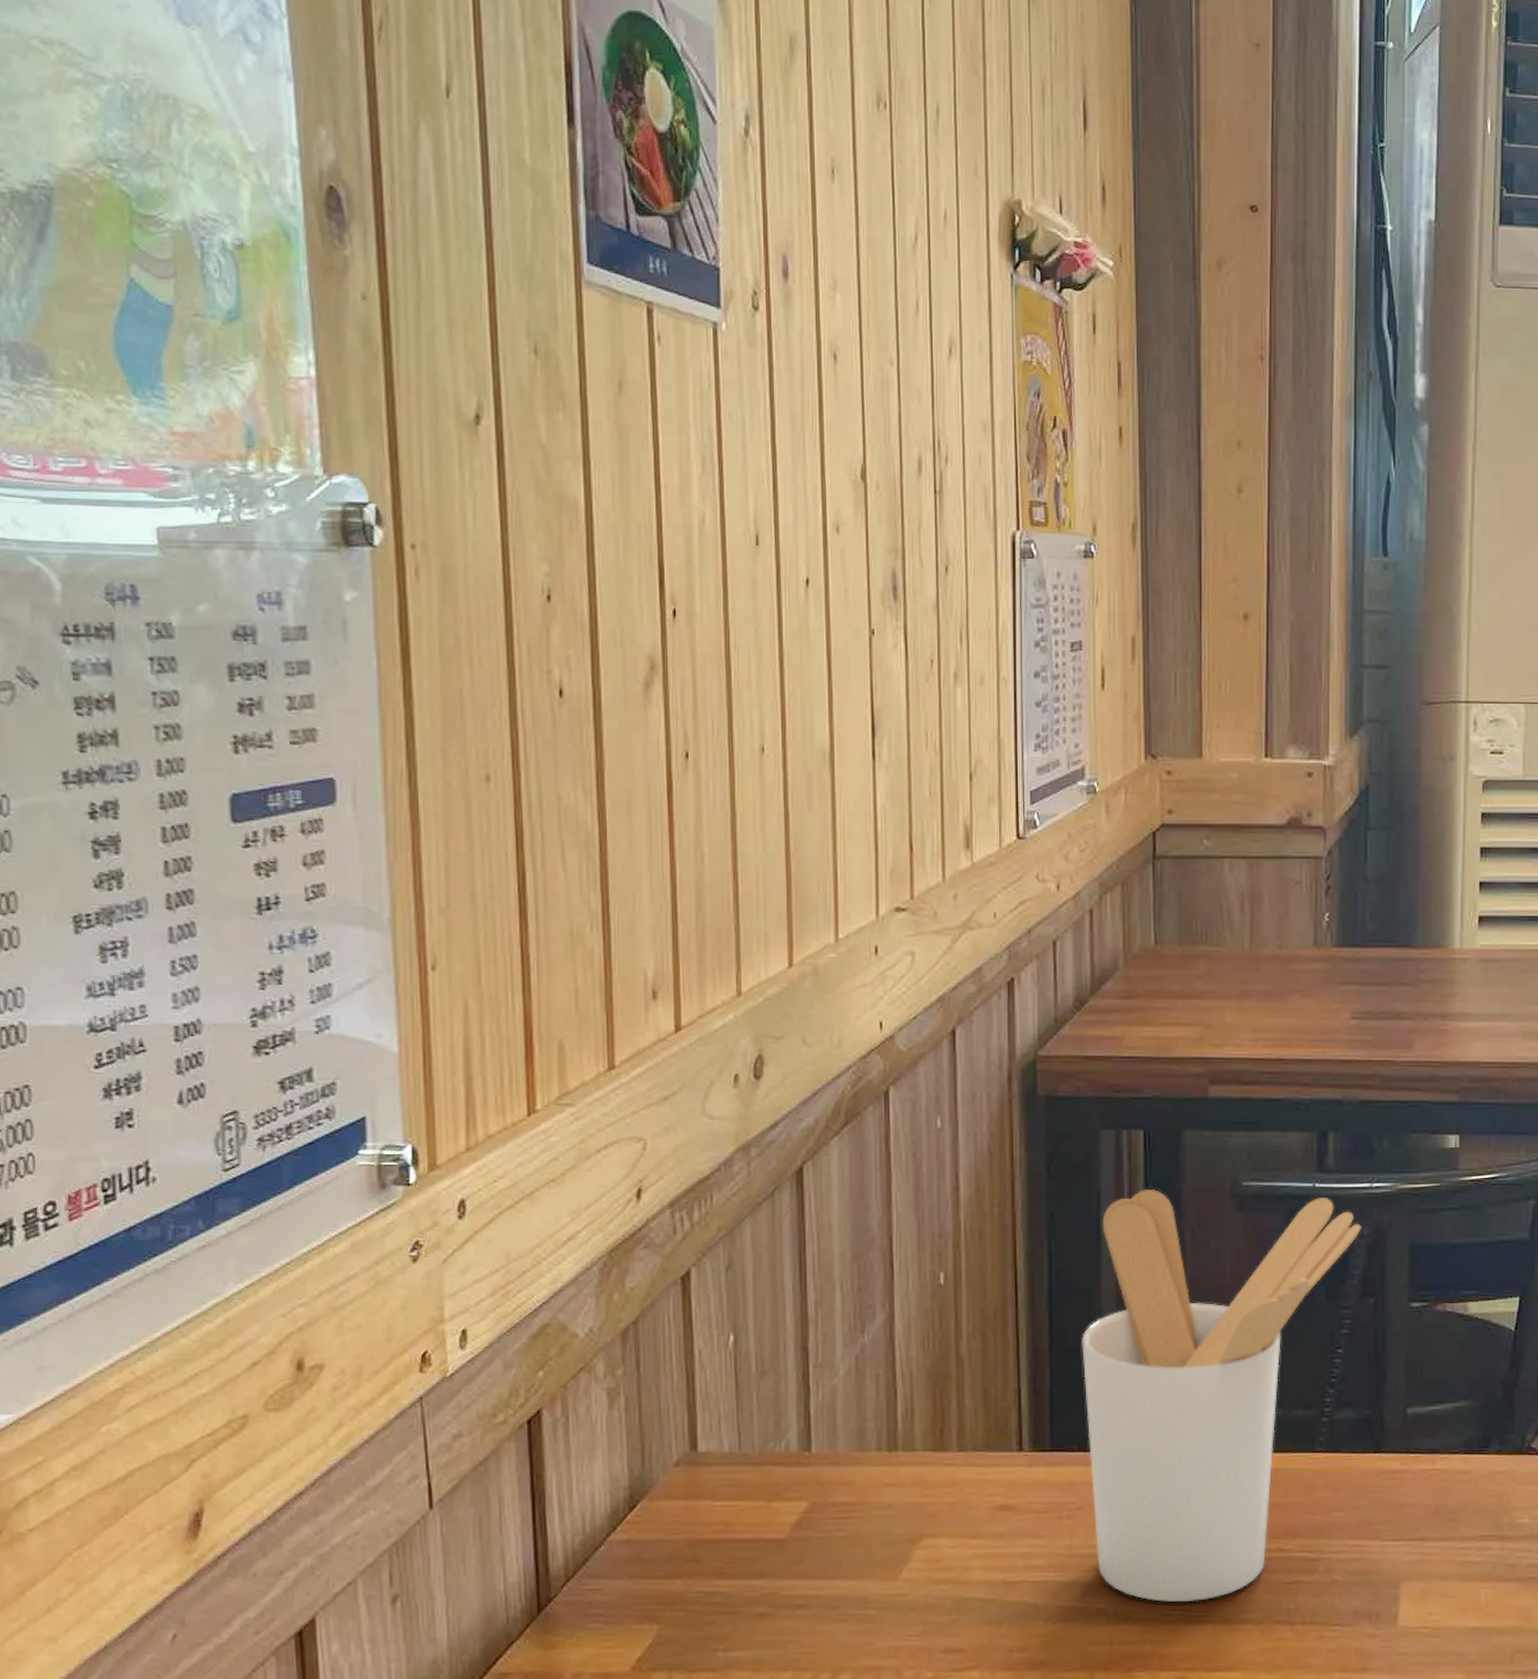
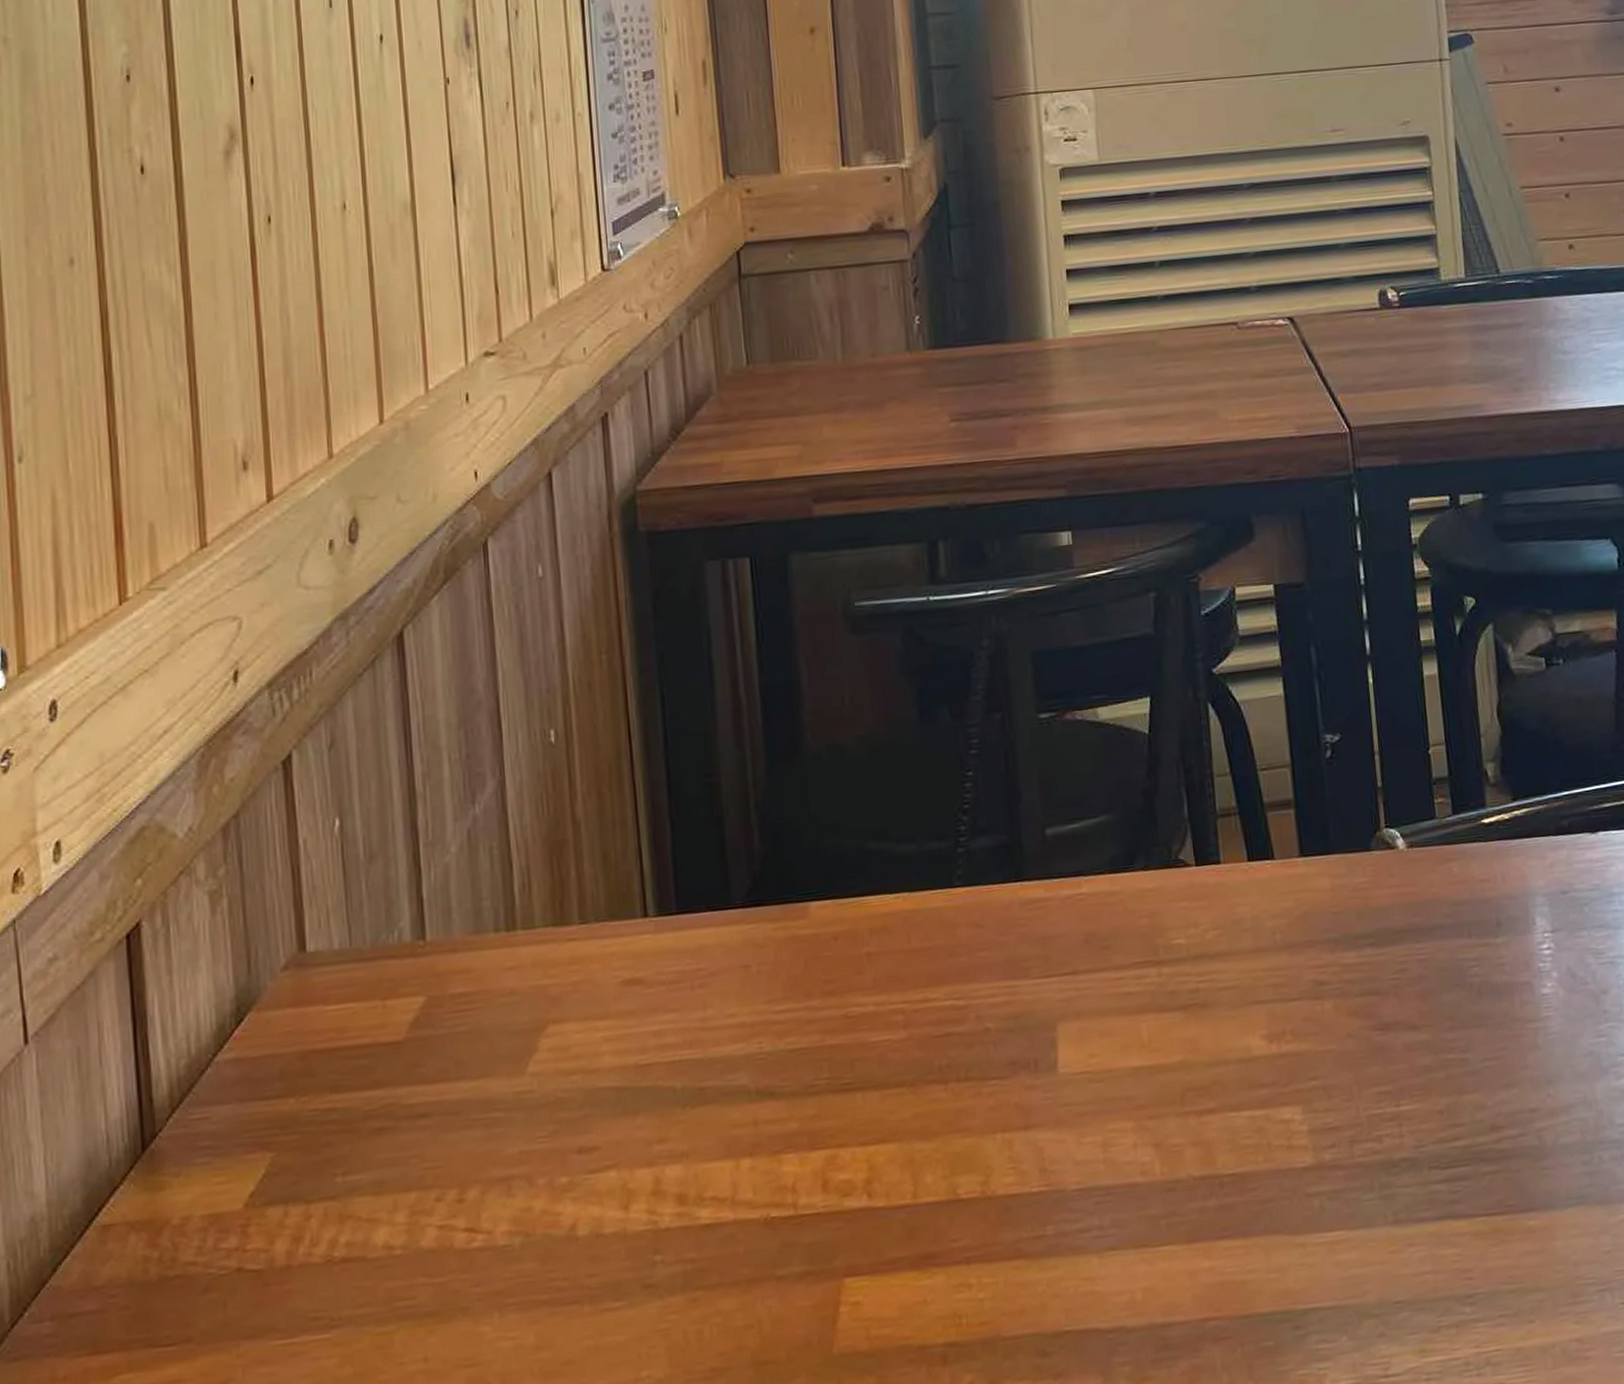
utensil holder: present [1082,1190,1361,1602] -> none [701,610,980,1072]

